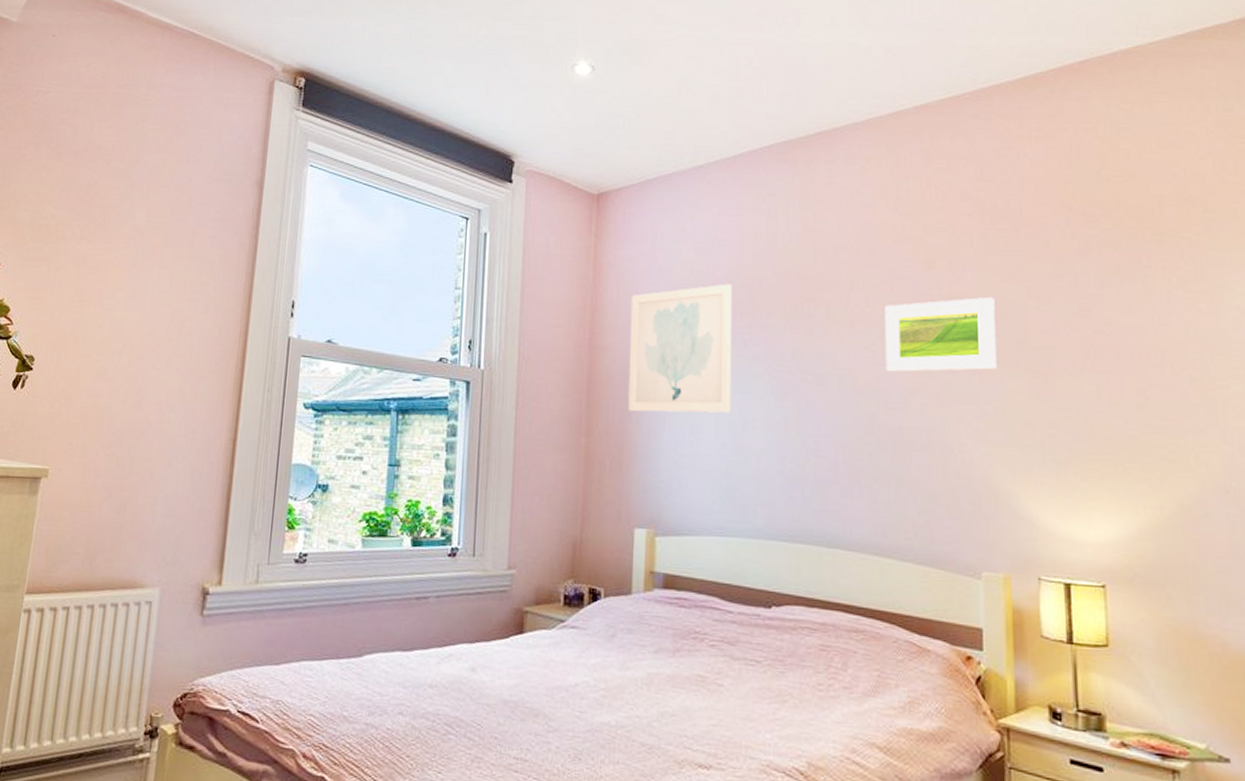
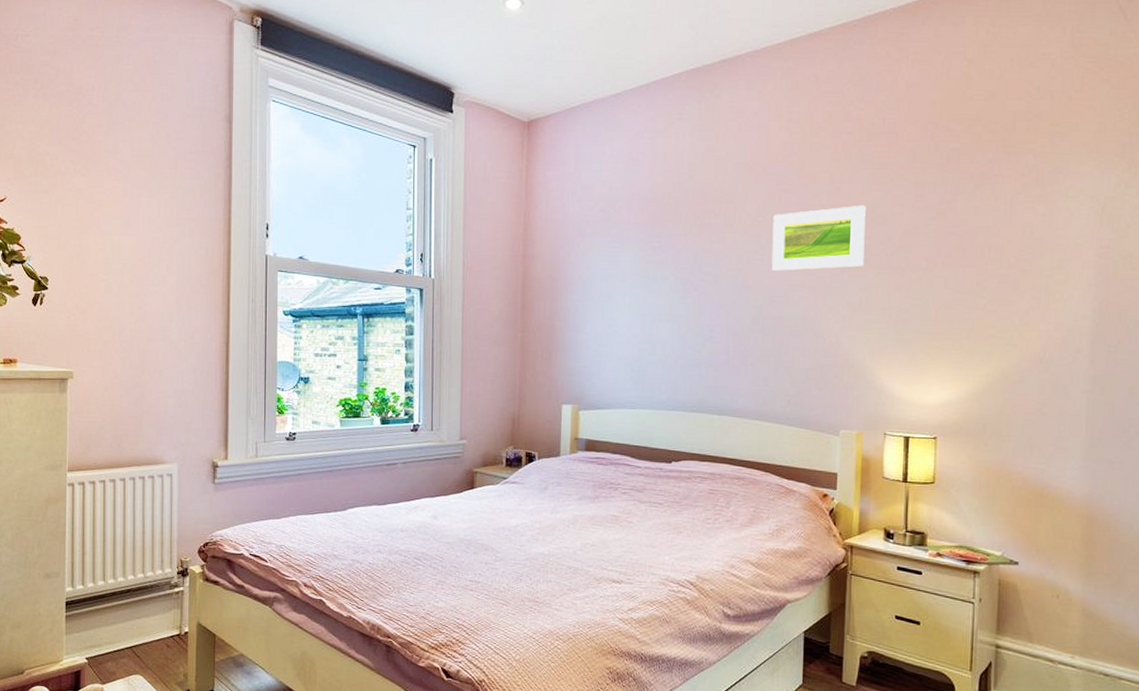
wall art: present [627,283,732,413] -> none [556,199,644,311]

